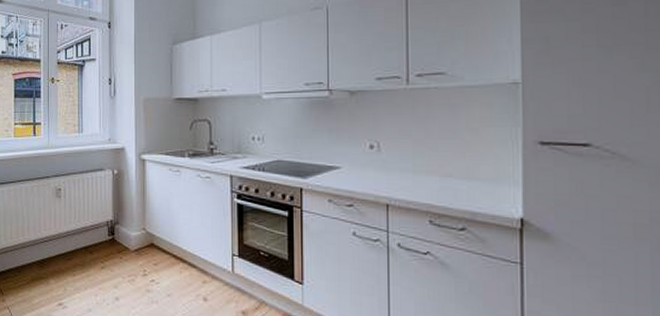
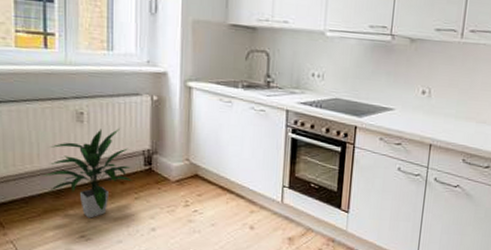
indoor plant: none [31,202,99,287] -> present [43,129,132,218]

